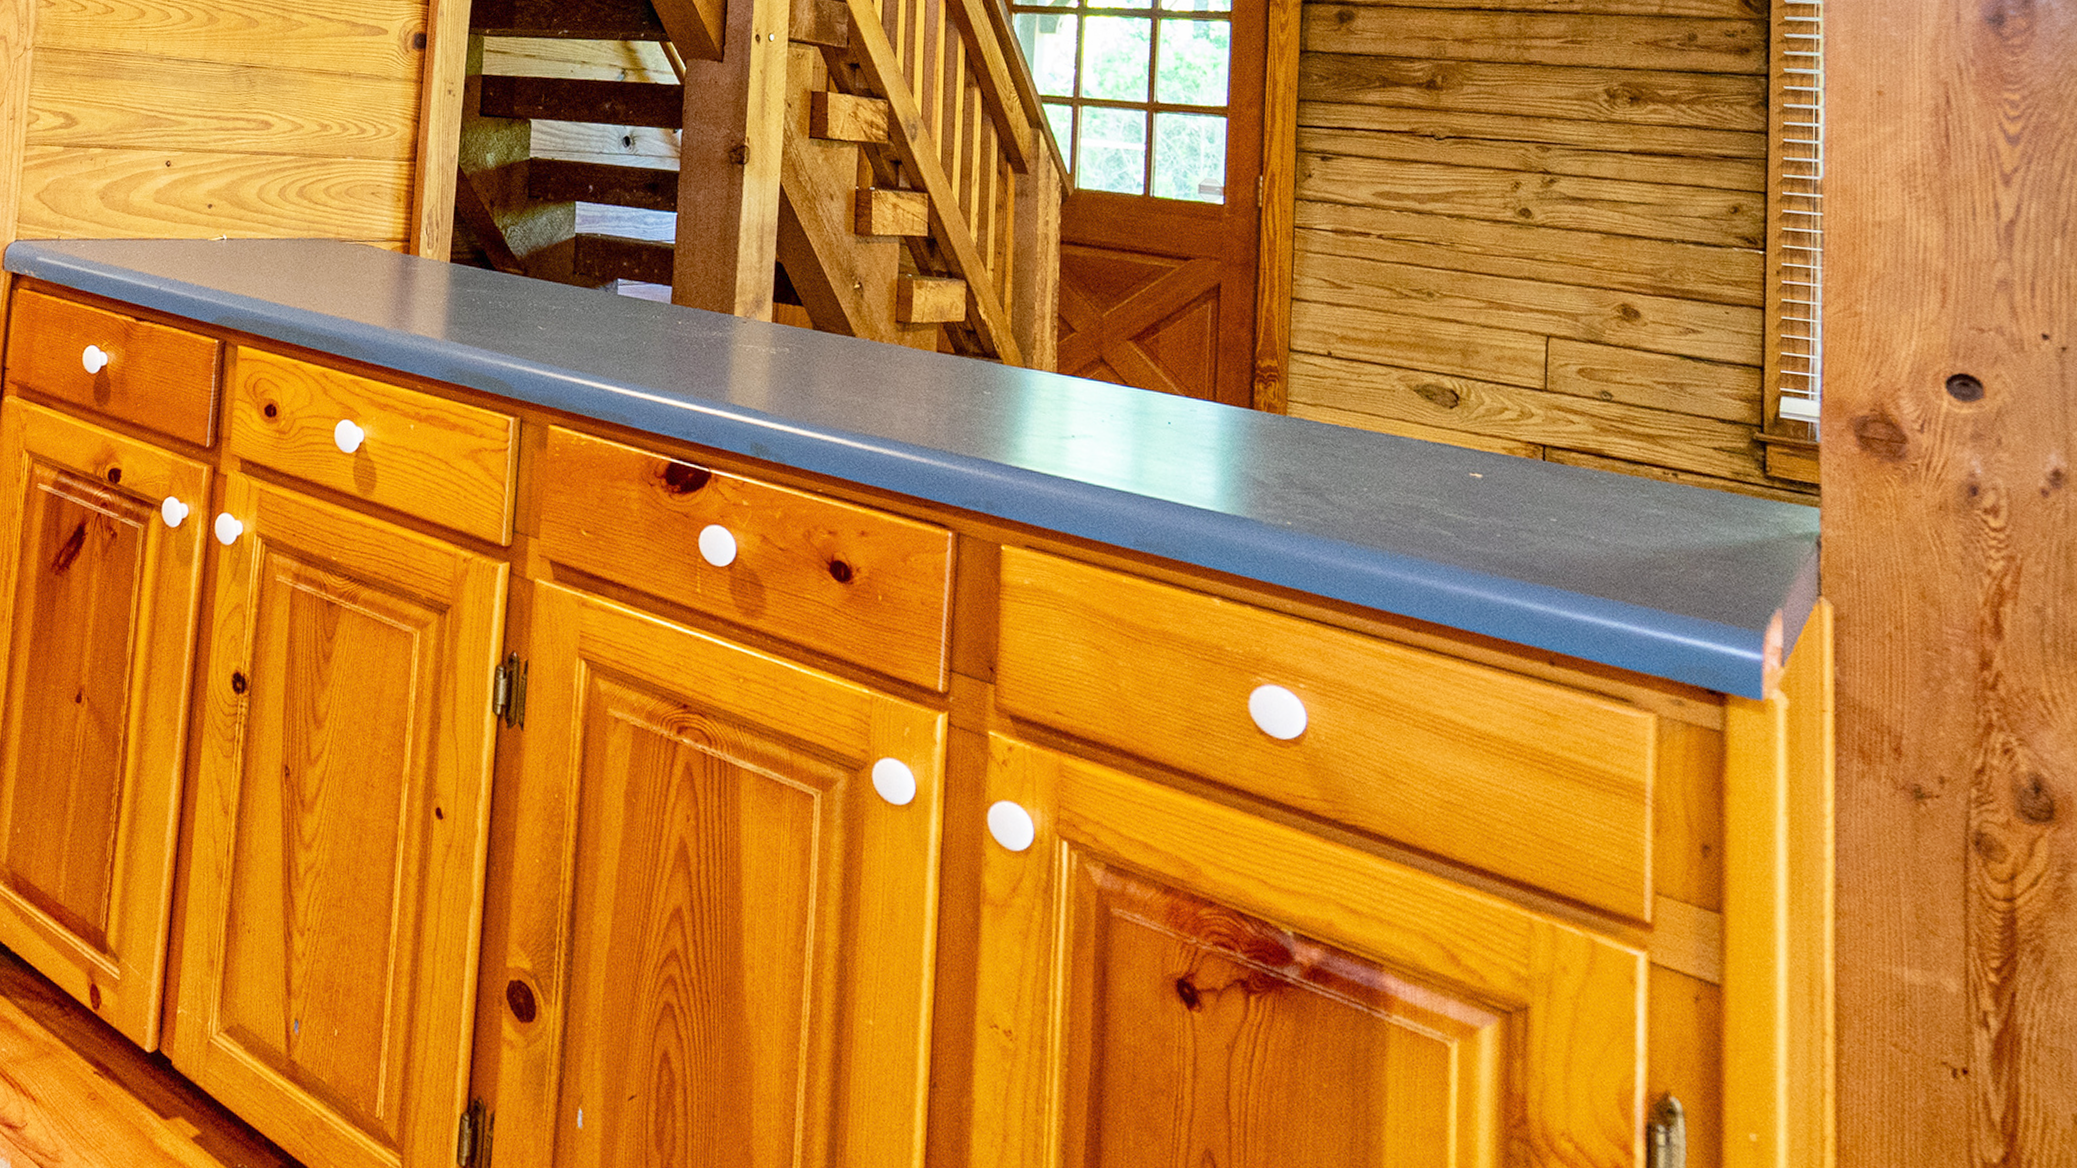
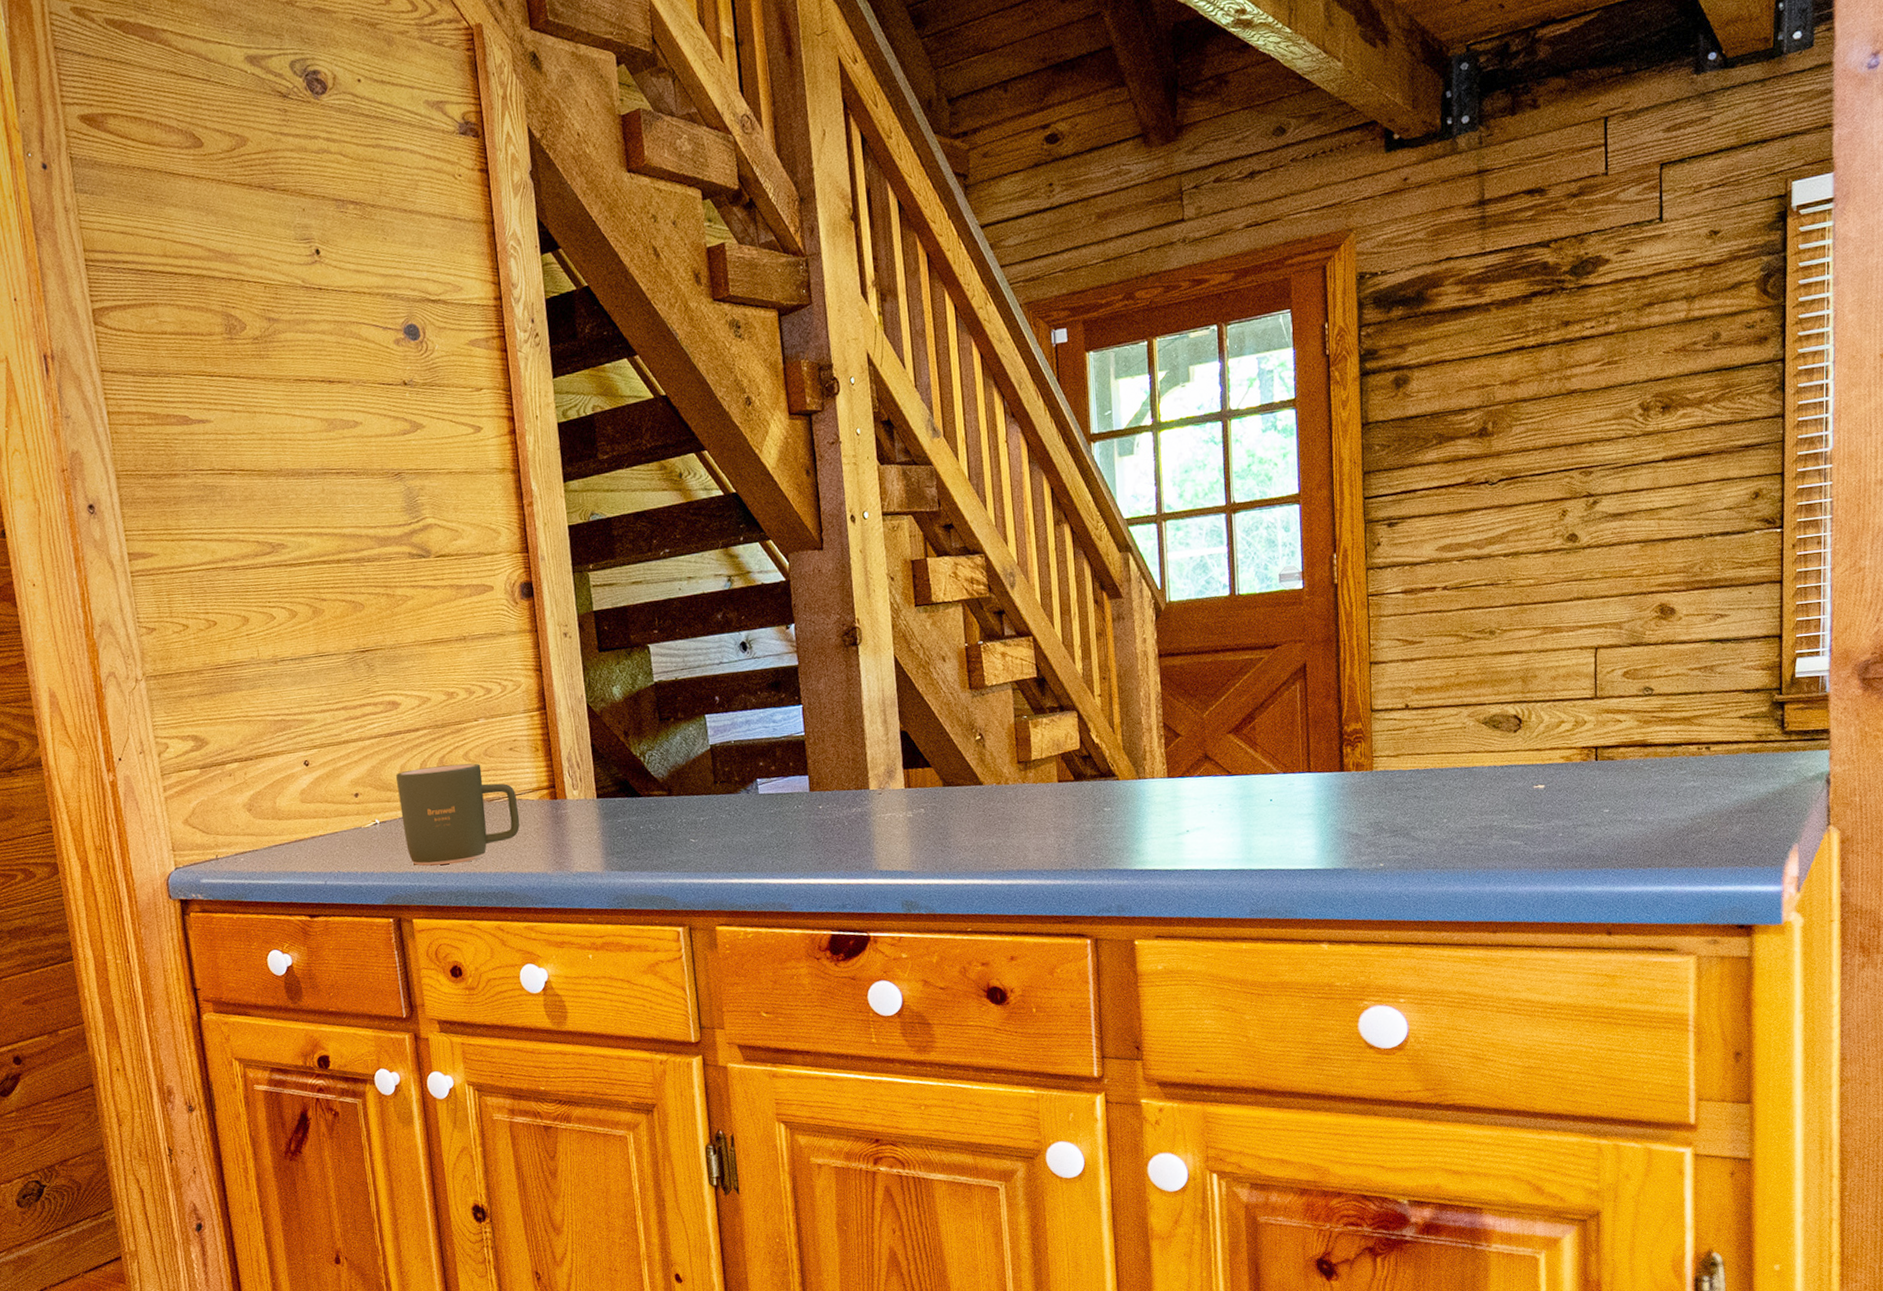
mug: none [248,192,369,299] -> present [396,763,520,867]

